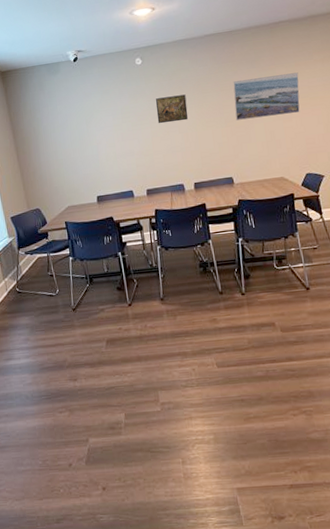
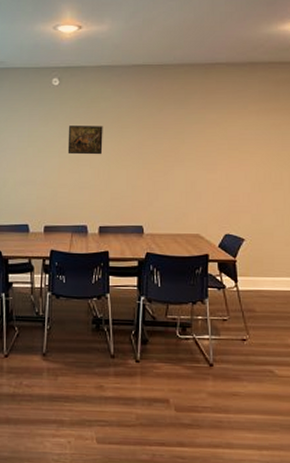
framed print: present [233,72,300,120] -> none [154,120,230,165]

